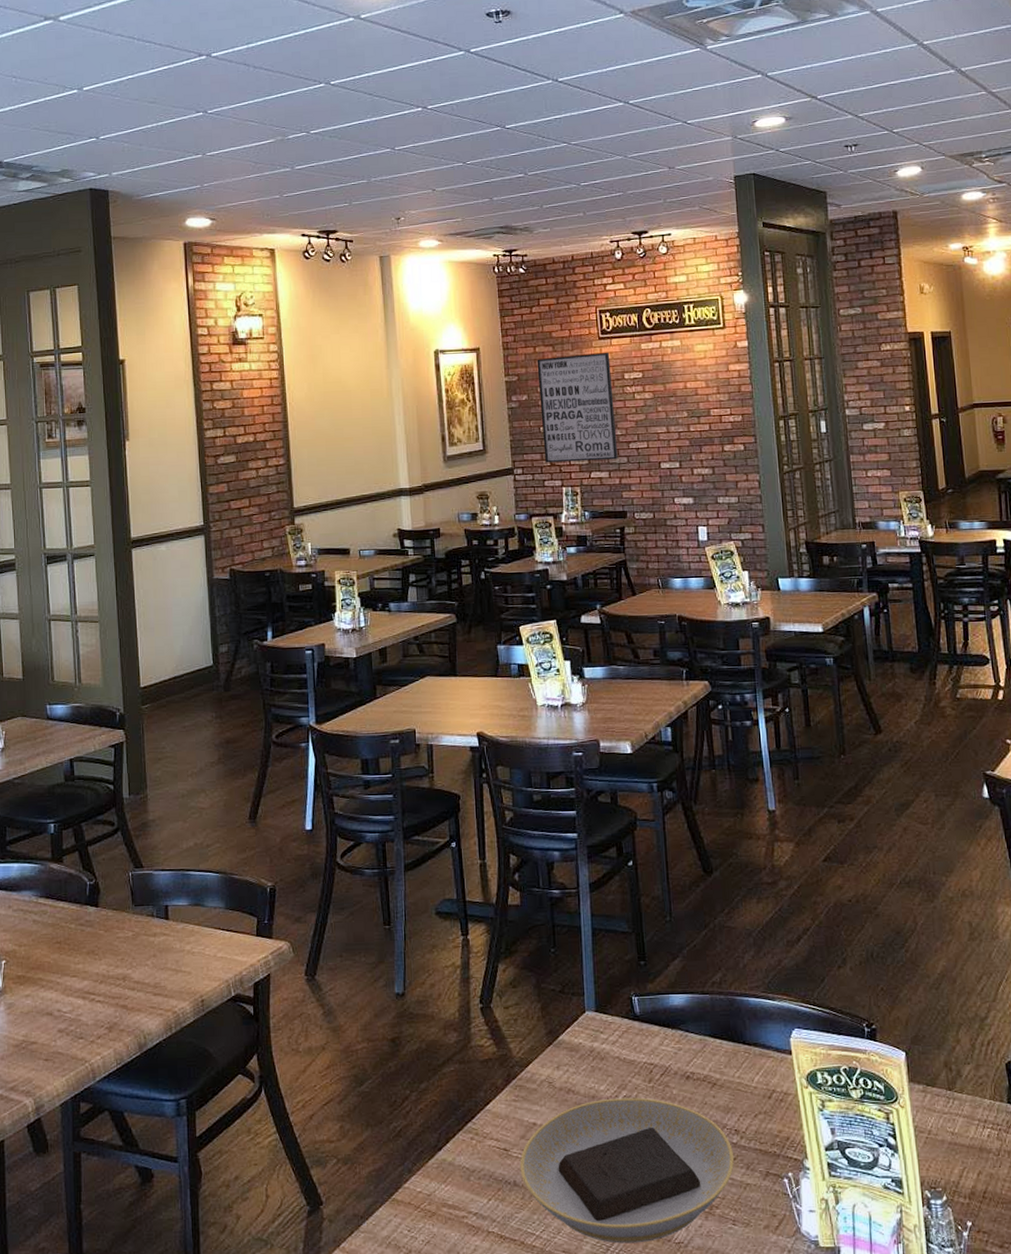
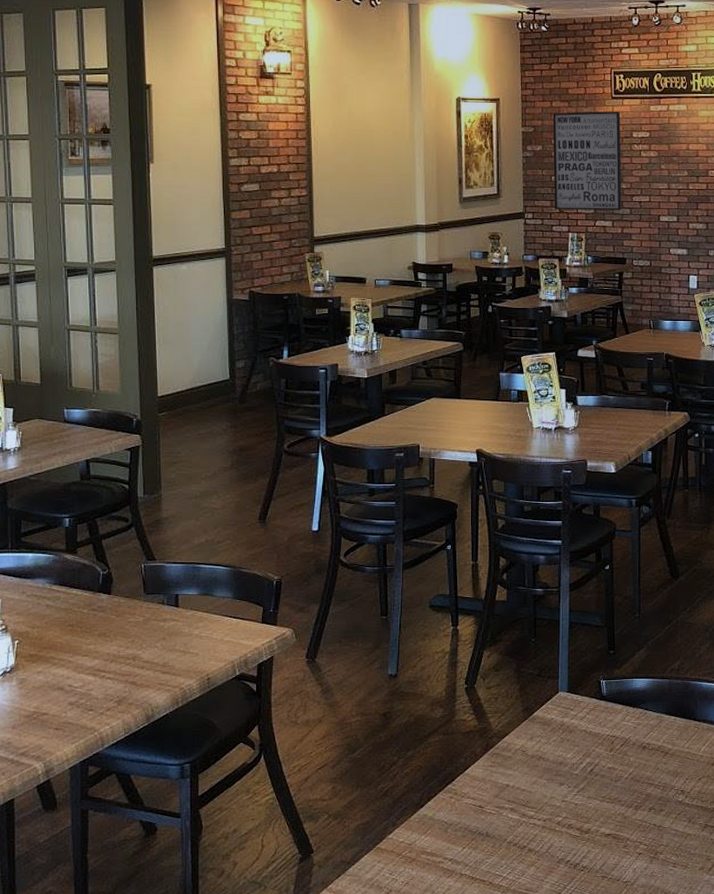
plate: present [519,1097,735,1244] -> none [492,764,679,883]

